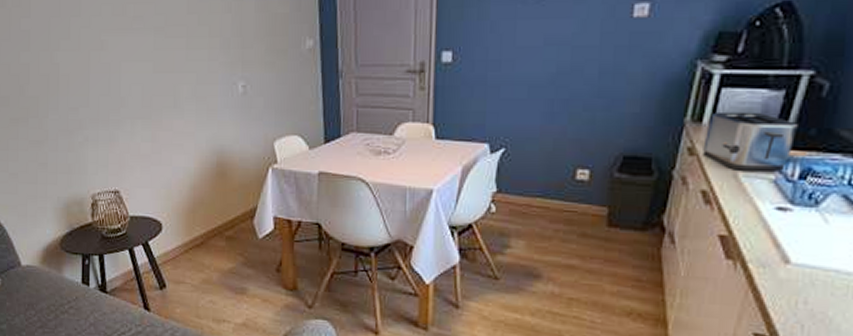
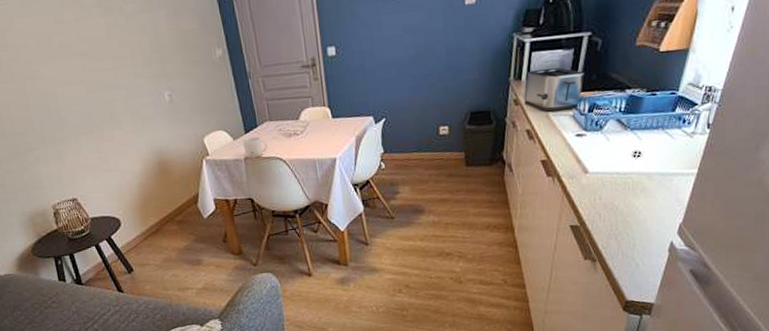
mug: none [319,148,349,176] -> present [242,136,268,159]

